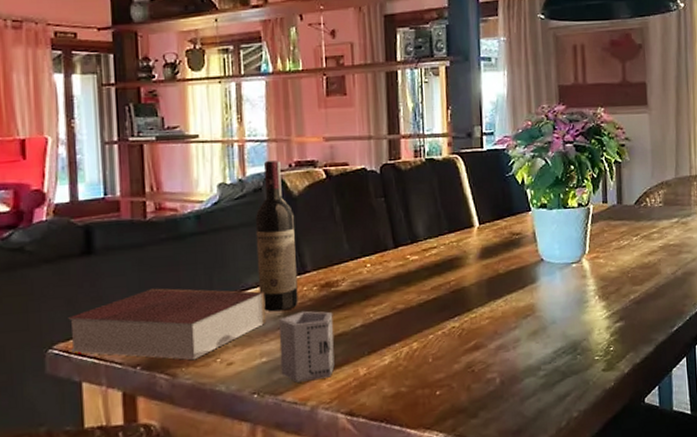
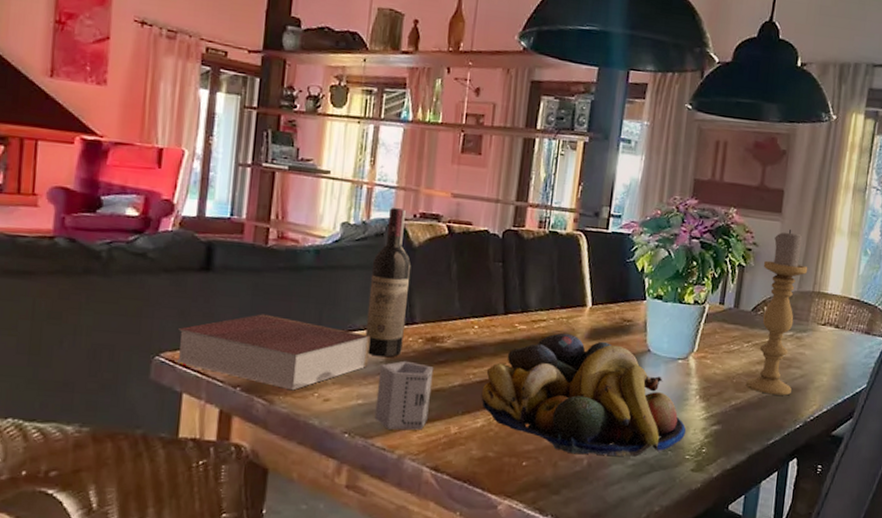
fruit bowl: none [384,257,591,375] -> present [481,333,686,457]
candle holder: none [638,120,686,283] -> present [745,230,808,396]

